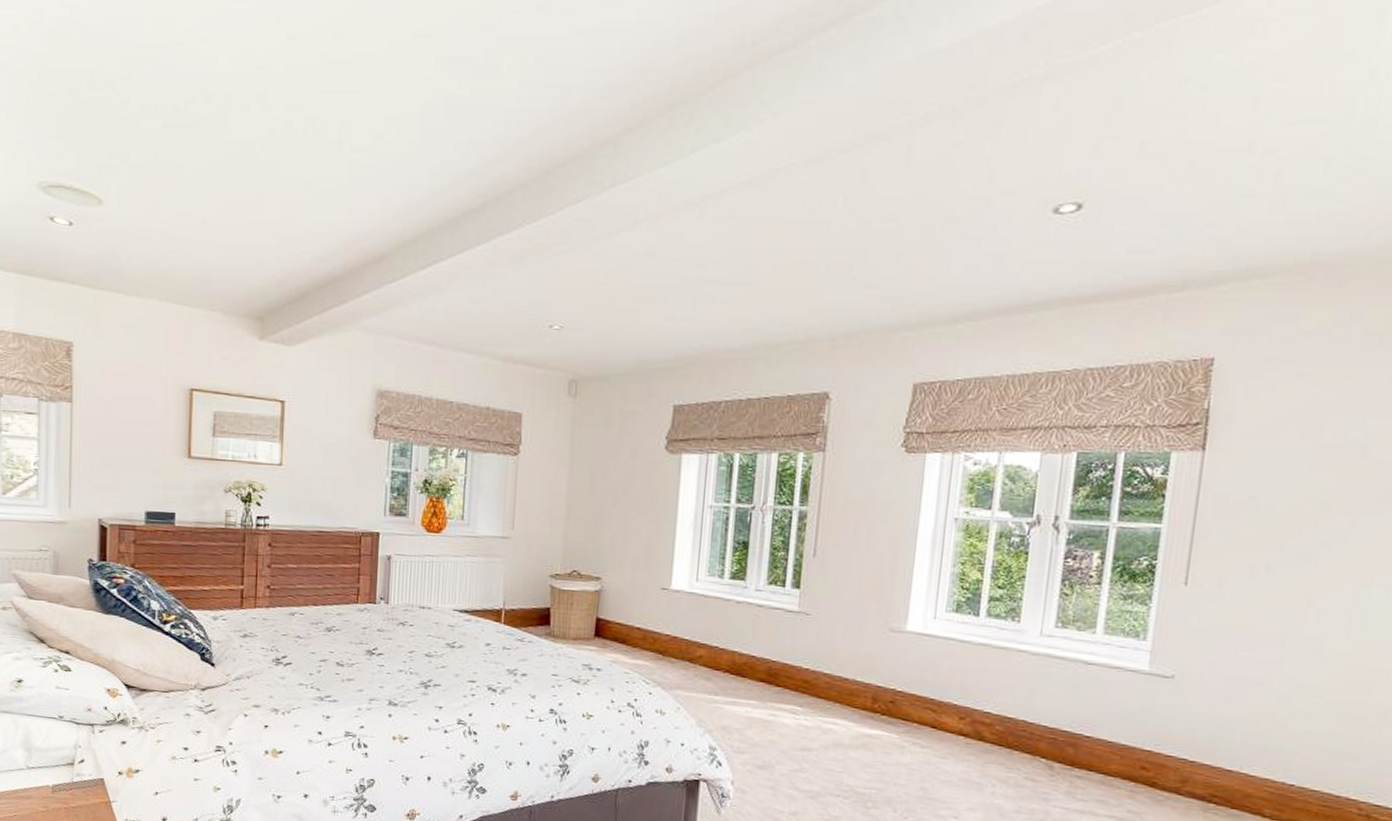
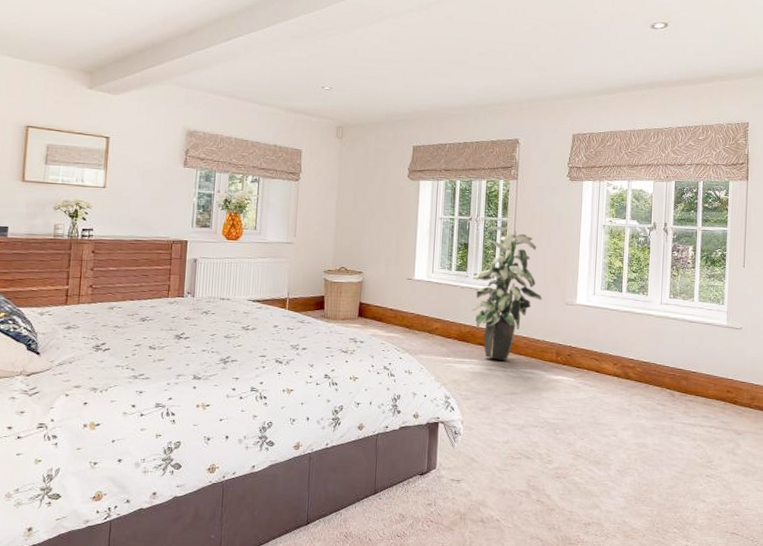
indoor plant: none [750,518,855,704] -> present [471,226,542,360]

